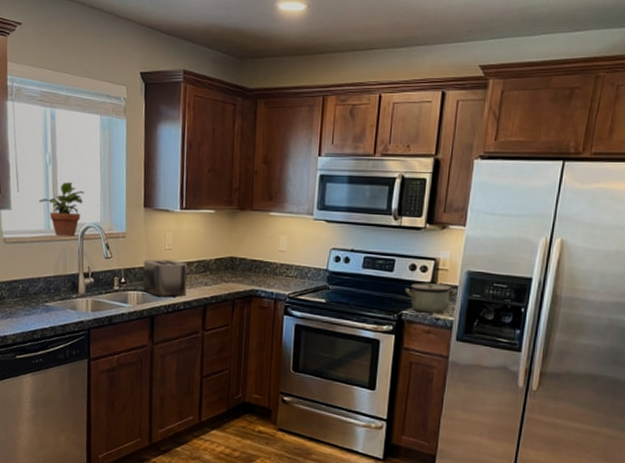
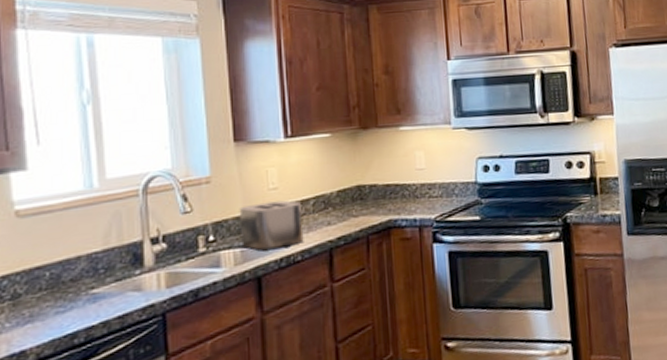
potted plant: present [39,182,85,237] -> none [73,123,145,196]
saucepan: present [404,283,458,314] -> none [564,177,619,212]

